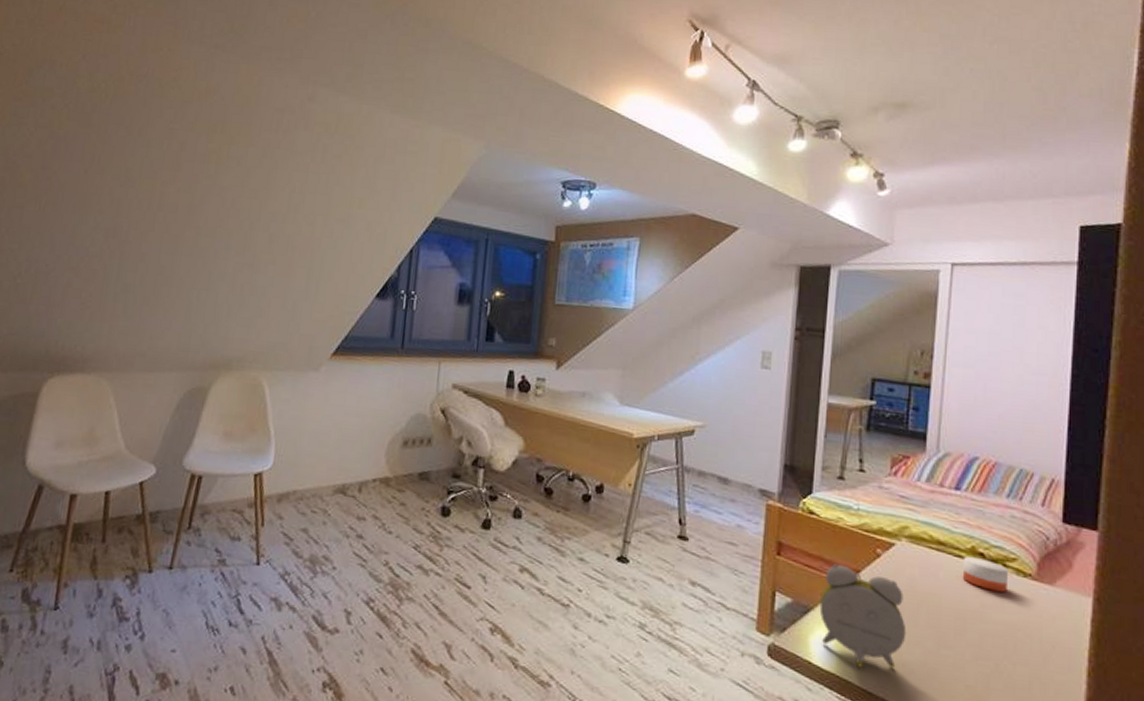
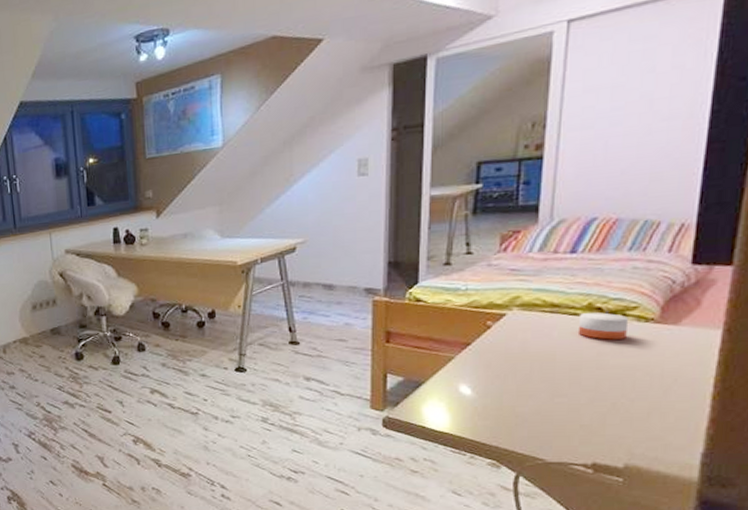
alarm clock: present [819,564,907,669] -> none [431,341,519,426]

